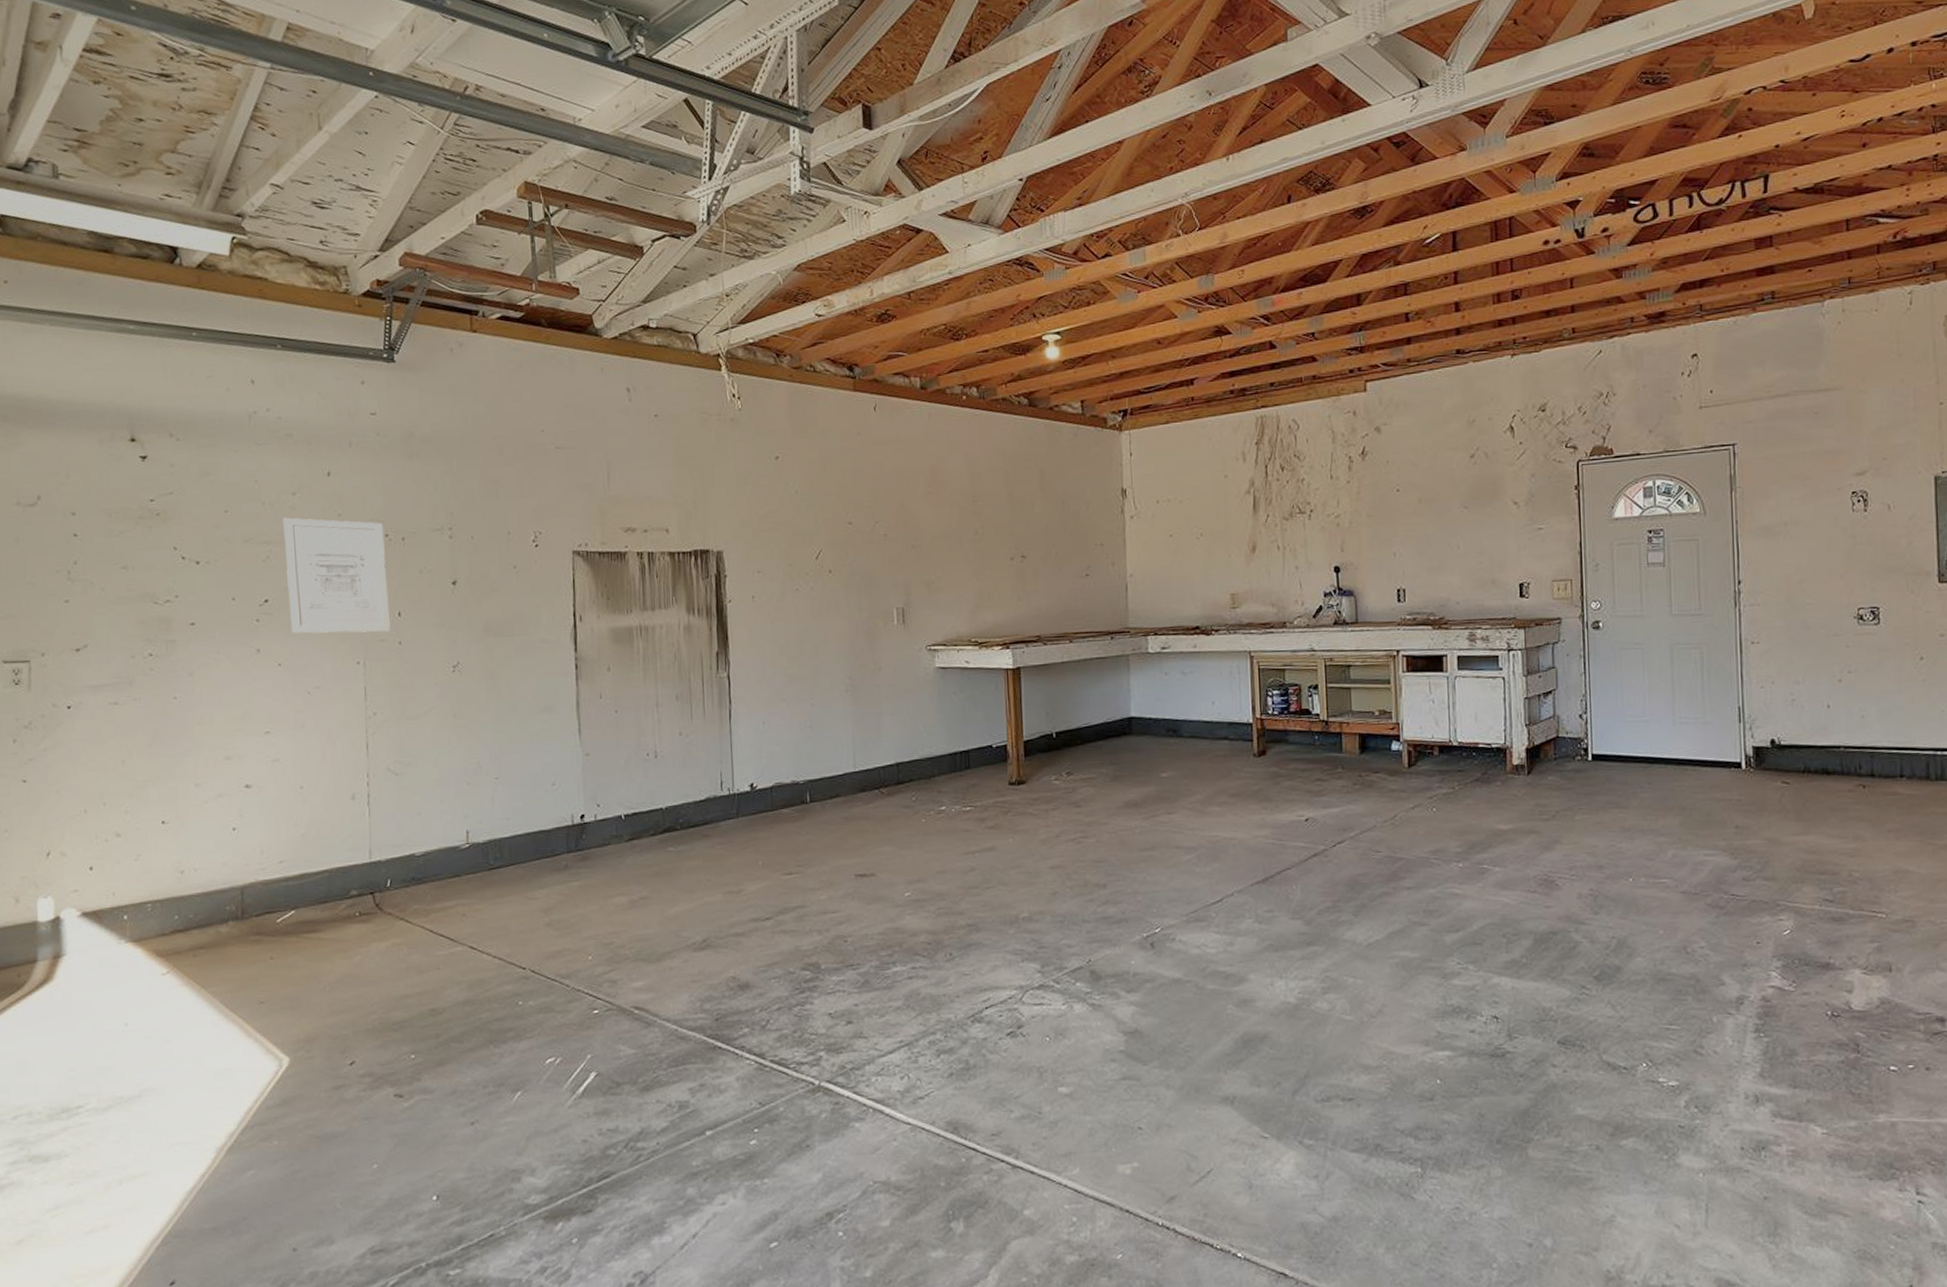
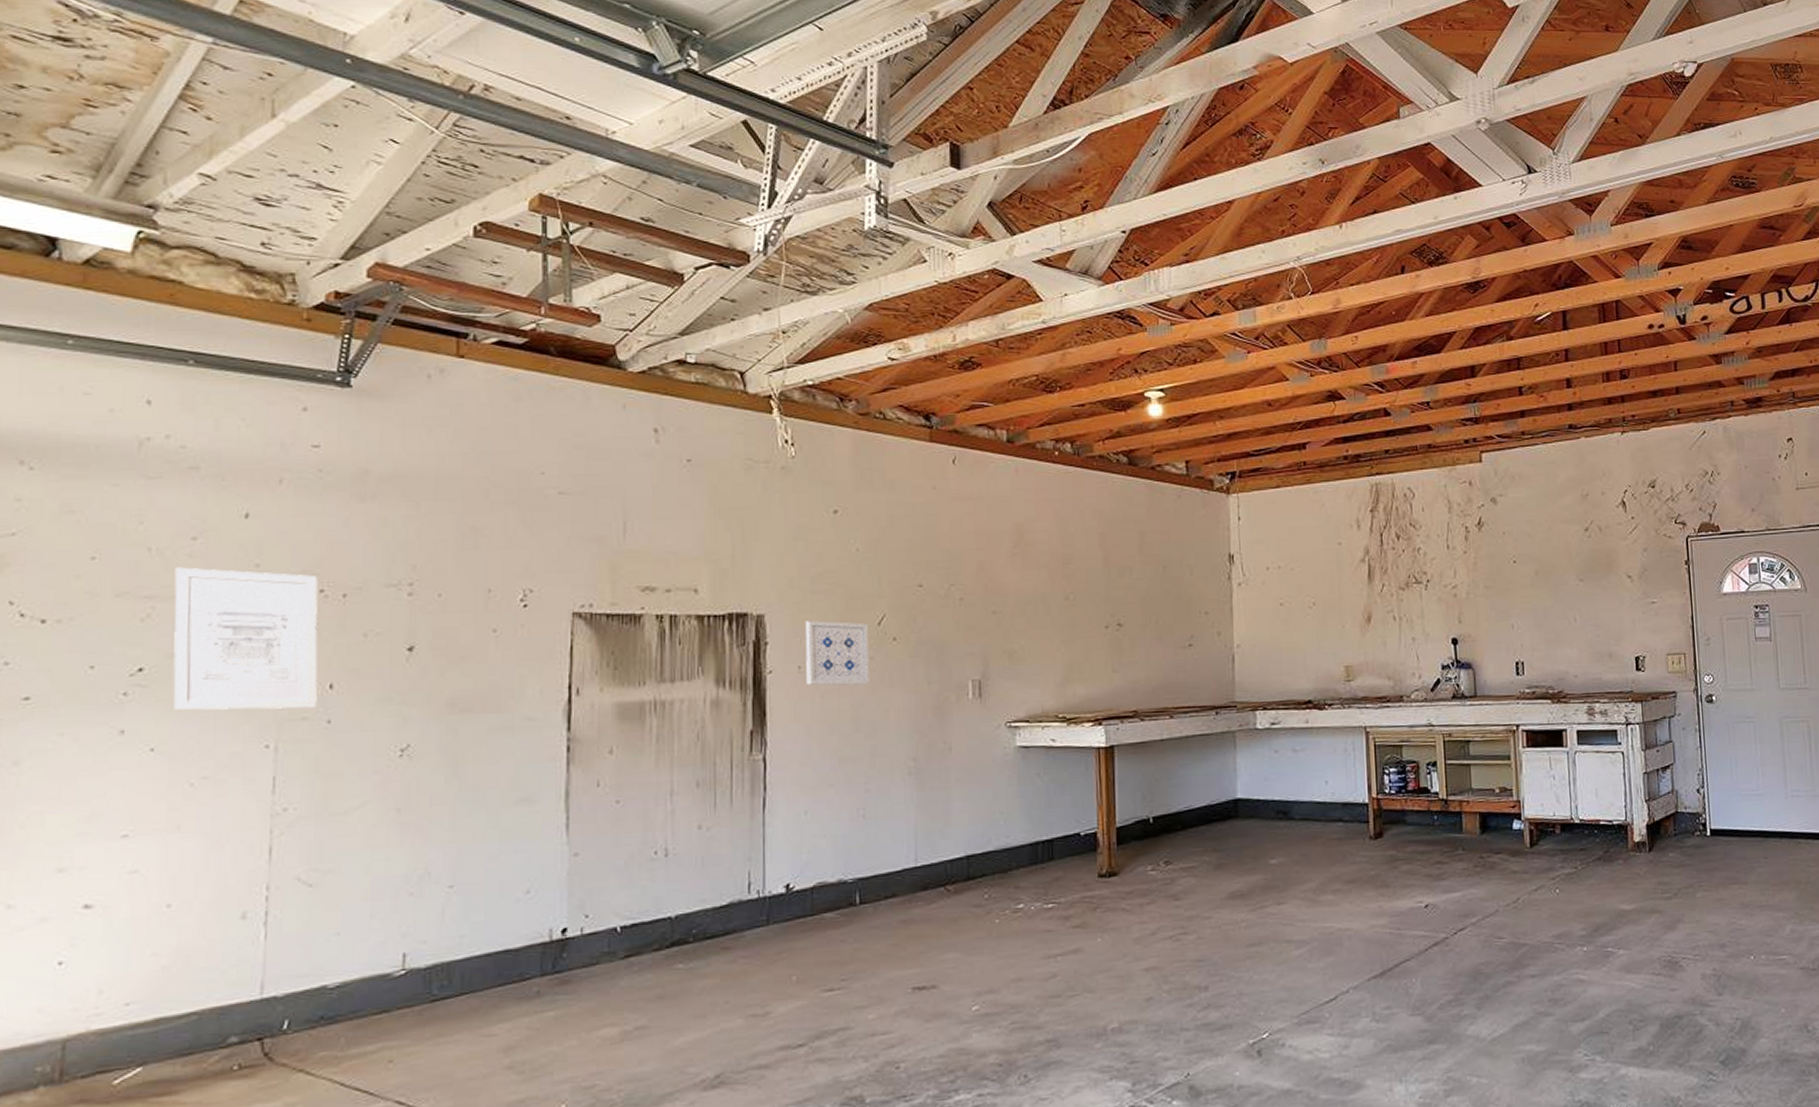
wall art: none [756,556,811,613] -> present [806,621,870,685]

